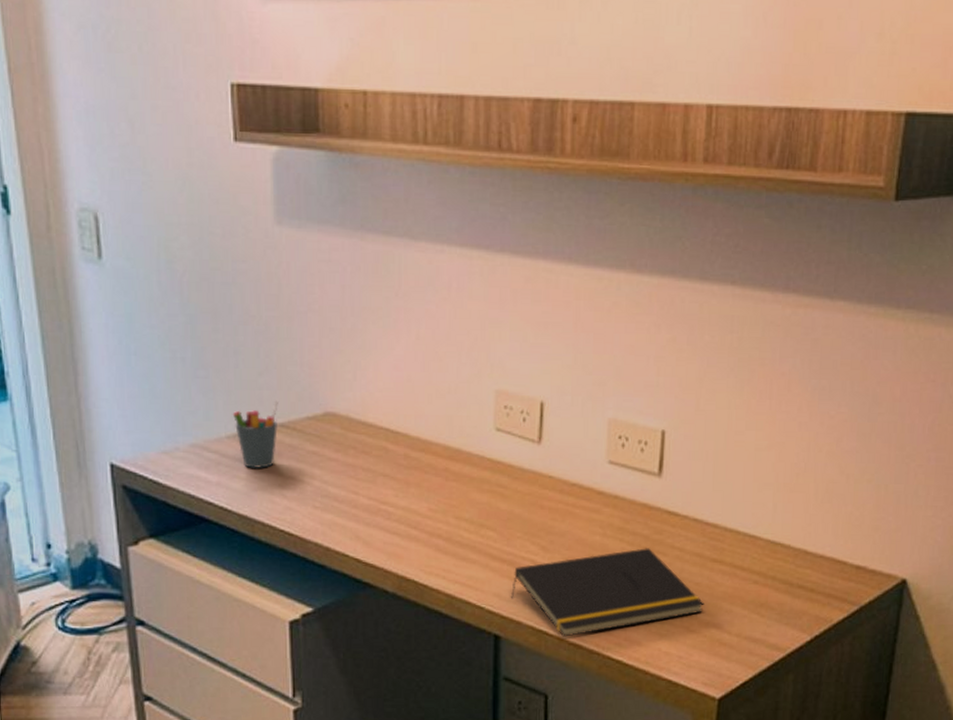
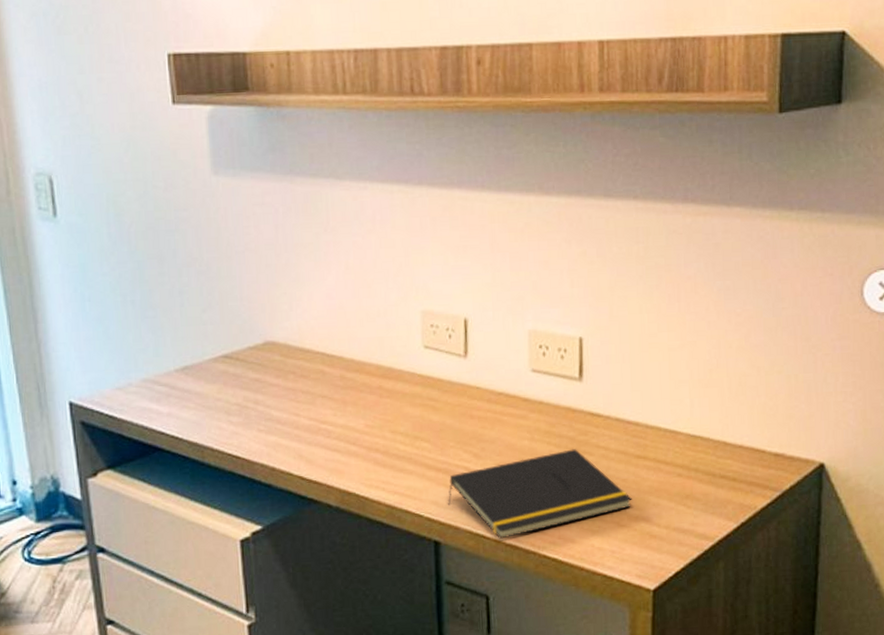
pen holder: present [232,399,278,468] -> none [179,332,222,398]

